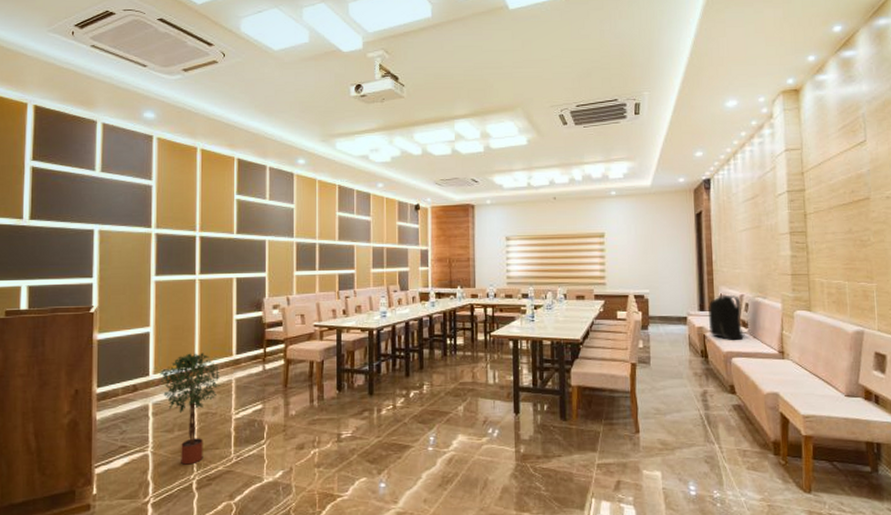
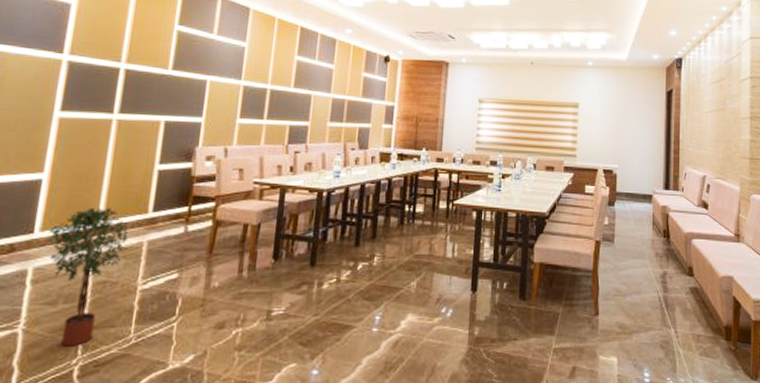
backpack: present [708,294,747,341] -> none [673,174,707,222]

